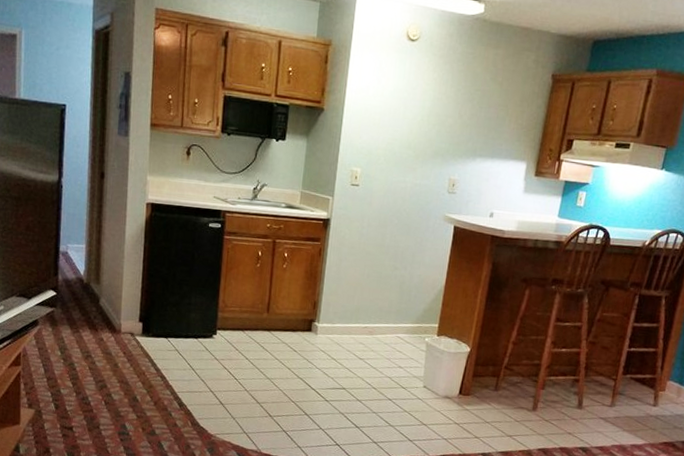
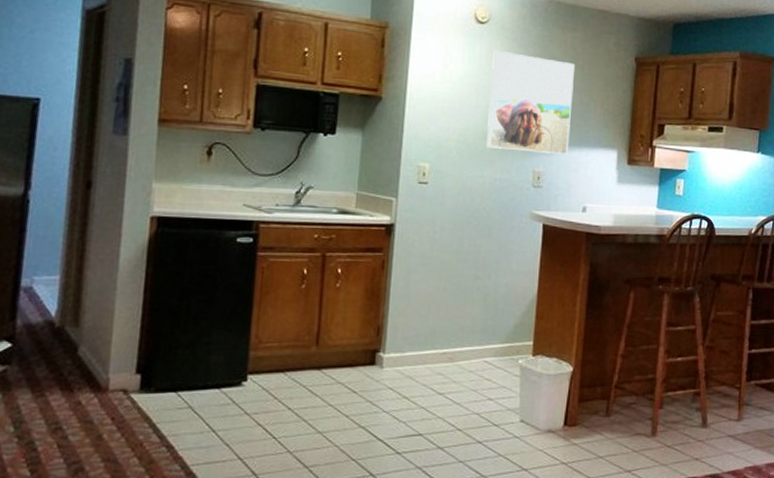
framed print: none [410,66,495,165] -> present [486,50,576,154]

